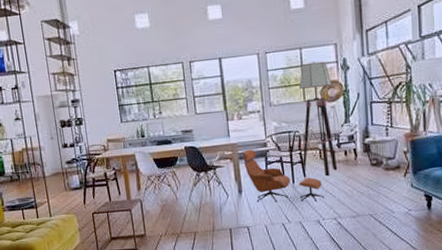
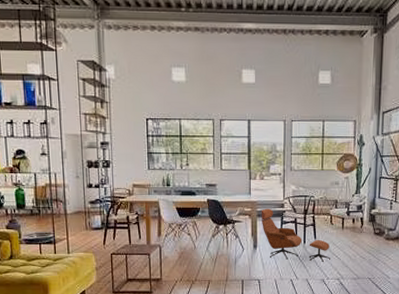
floor lamp: present [298,61,338,176] -> none [314,135,348,239]

